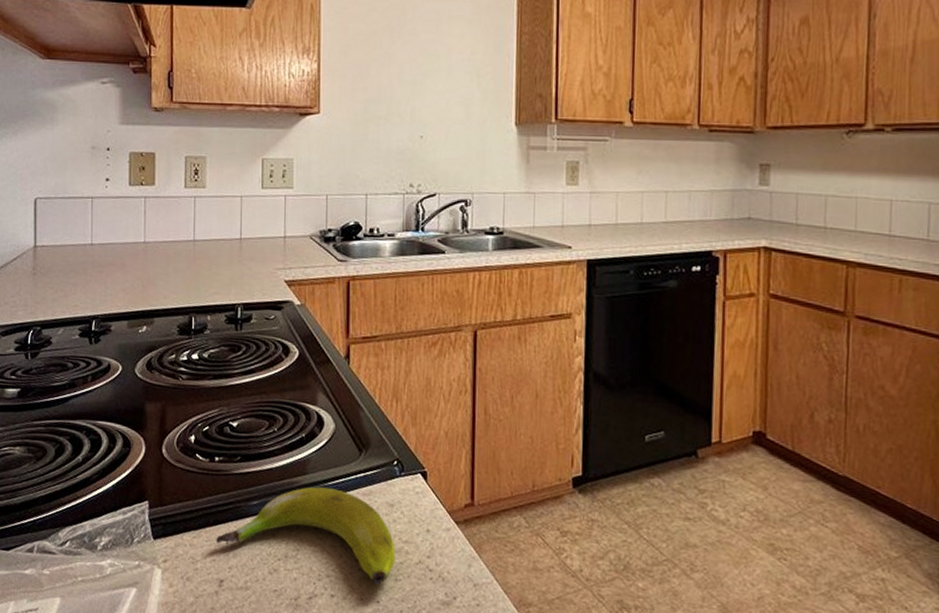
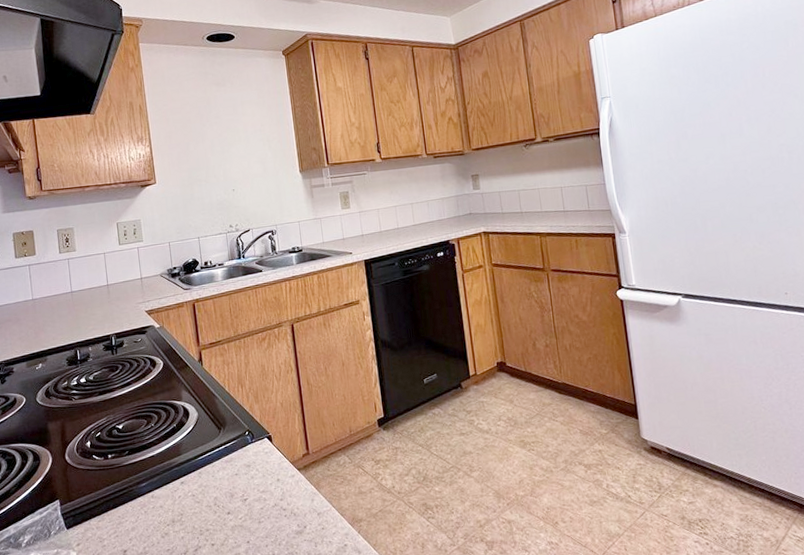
banana: present [216,487,396,585] -> none [117,461,257,529]

